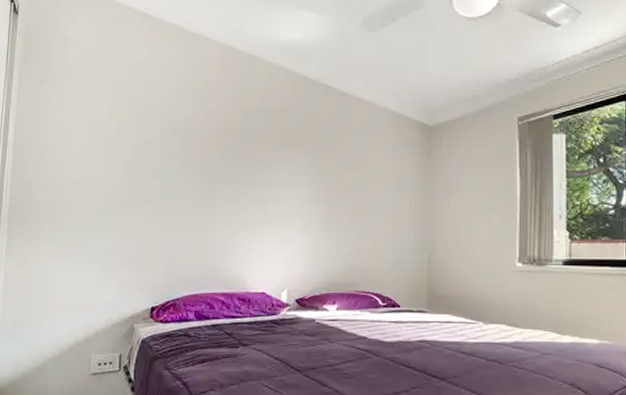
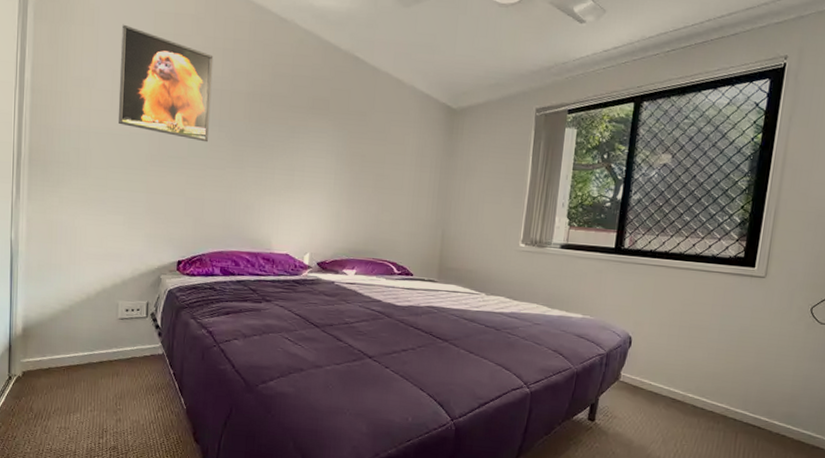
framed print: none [93,77,185,183] -> present [117,24,214,143]

